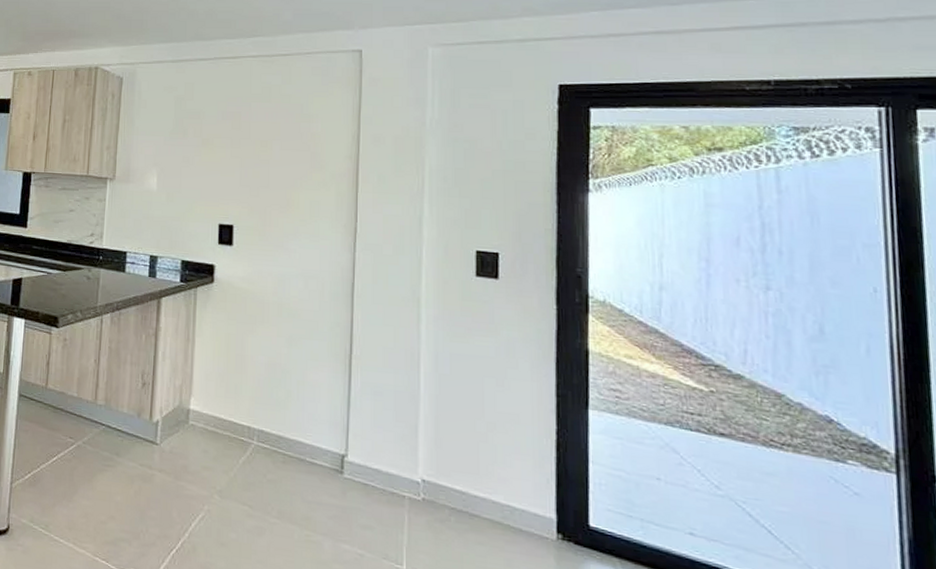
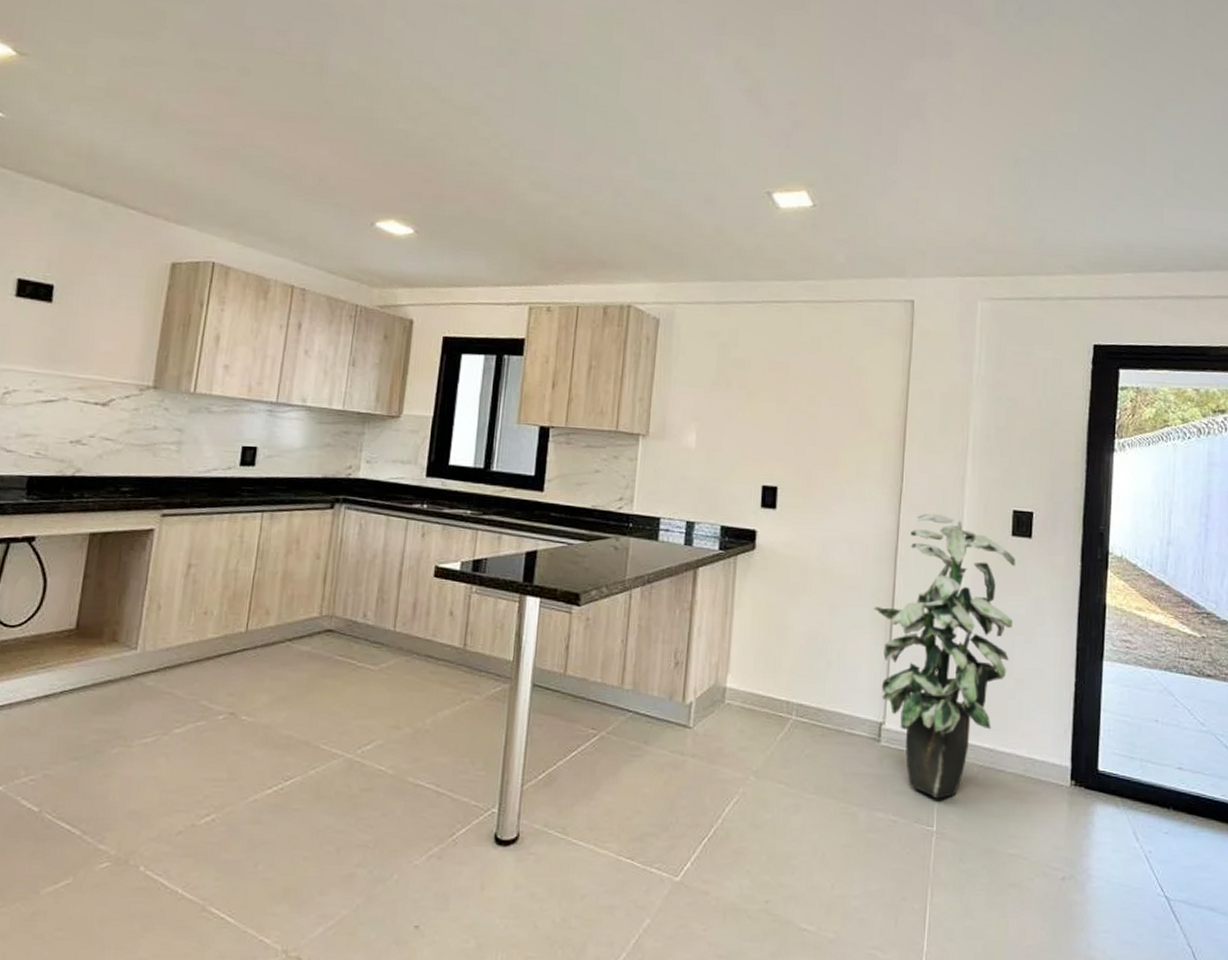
indoor plant: none [332,252,481,538] -> present [874,513,1016,799]

